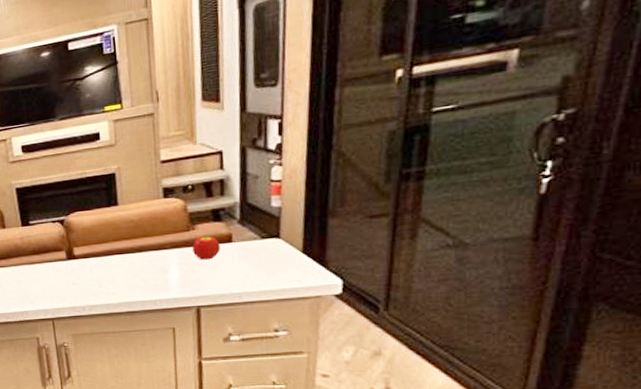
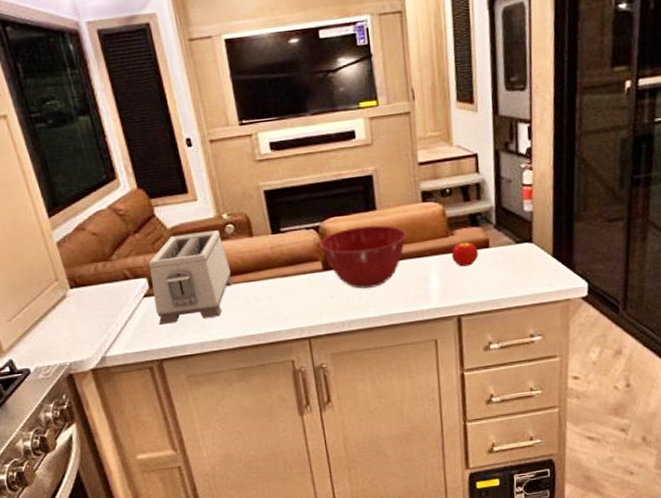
mixing bowl: none [64,219,148,277] -> present [319,225,407,289]

